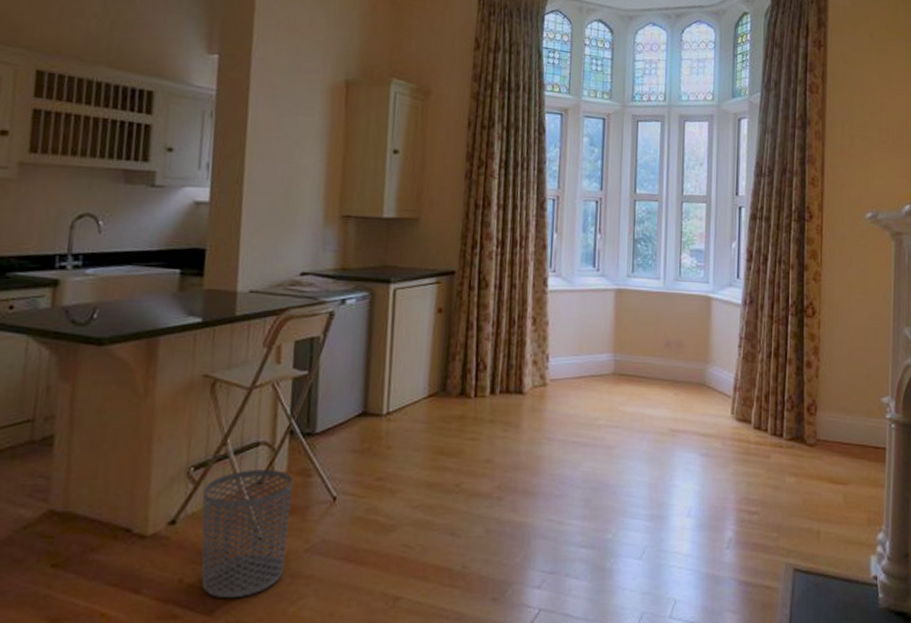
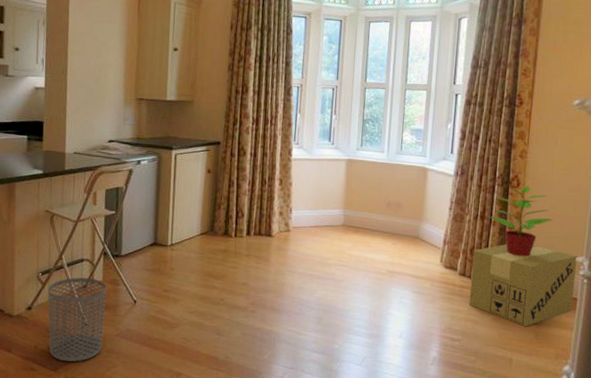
cardboard box: none [767,385,882,489] -> present [469,244,577,327]
potted plant: none [783,314,854,401] -> present [488,186,553,257]

